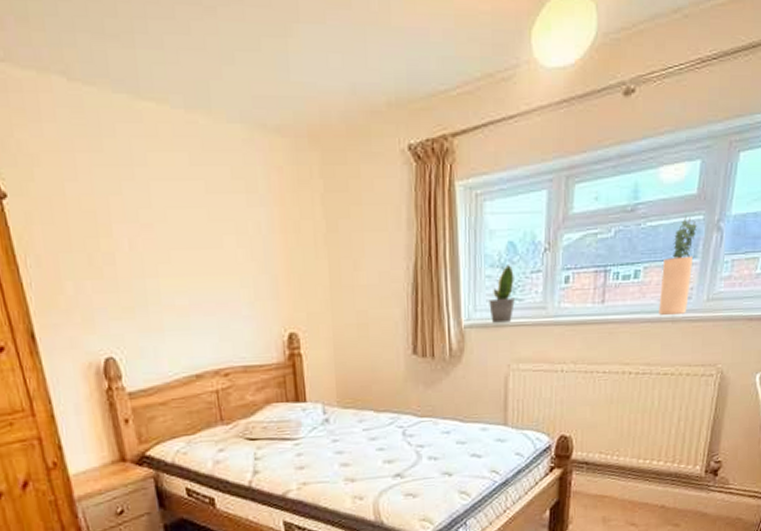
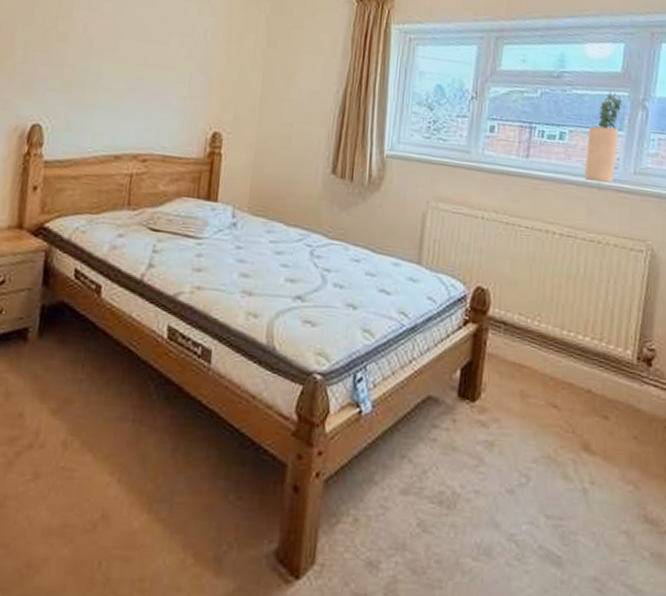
potted plant: present [489,263,515,324] -> none [413,104,440,160]

